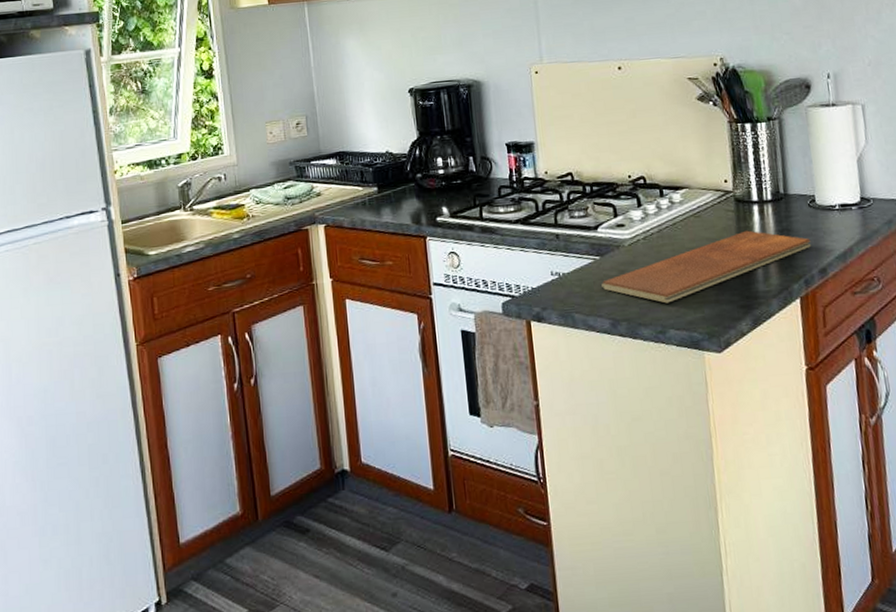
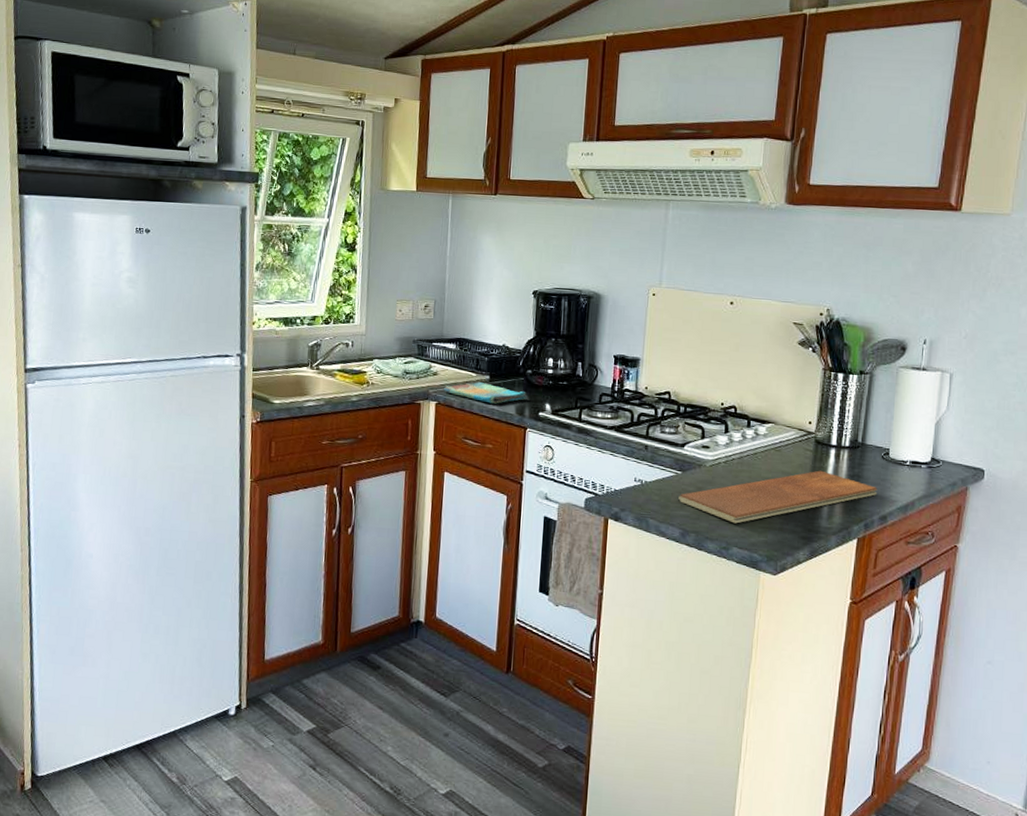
dish towel: none [331,195,421,217] -> present [444,382,527,404]

